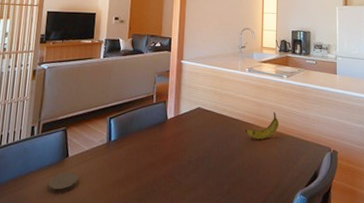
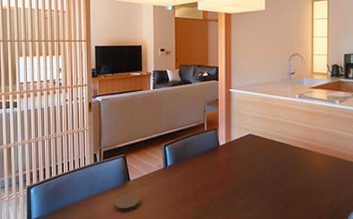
fruit: present [246,111,279,139] -> none [298,136,332,163]

